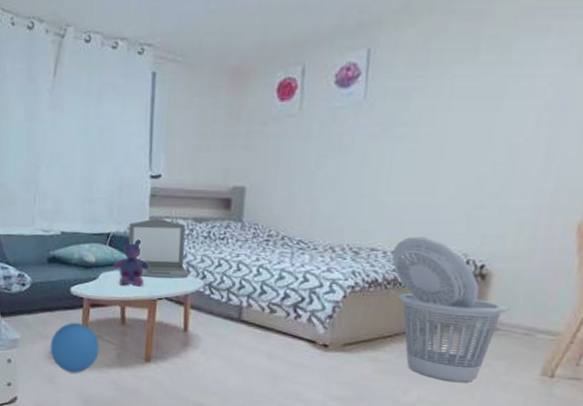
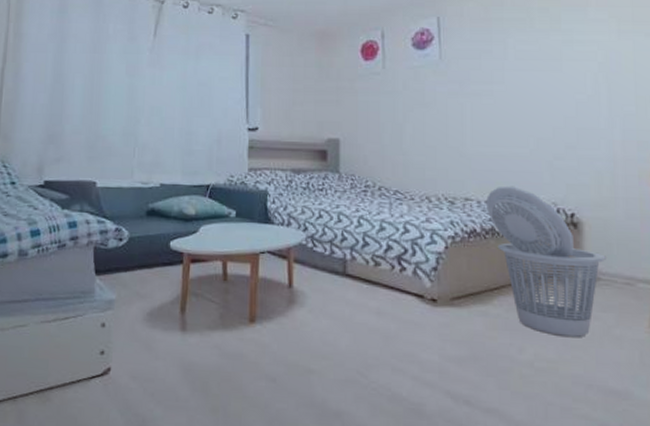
ball: present [50,322,99,373] -> none [148,279,201,337]
toy: present [112,239,150,287] -> none [213,190,251,240]
laptop: present [128,218,190,279] -> none [228,170,292,231]

